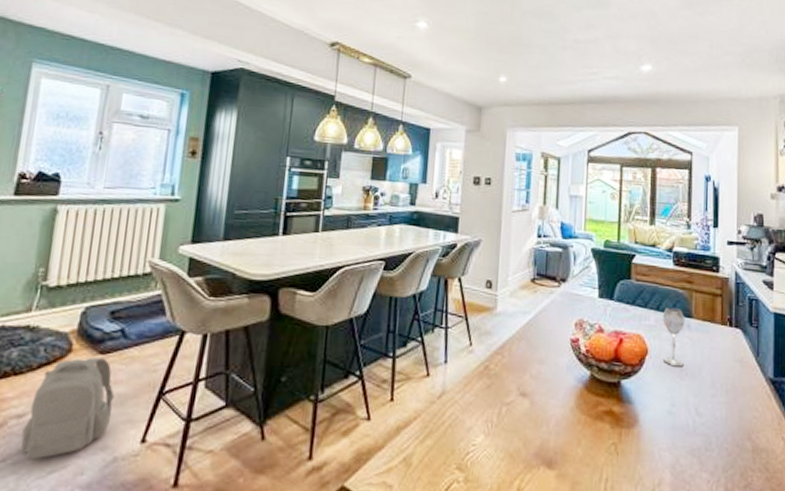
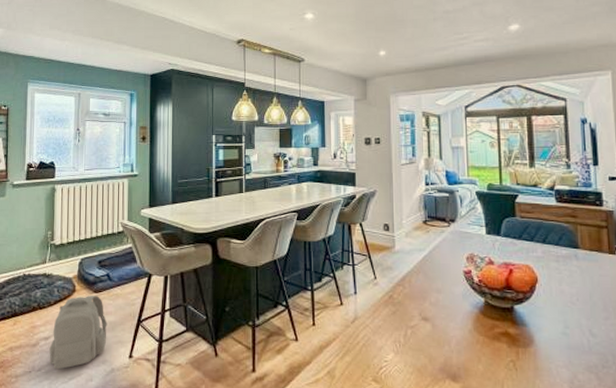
wineglass: present [662,307,685,367] -> none [549,239,574,293]

